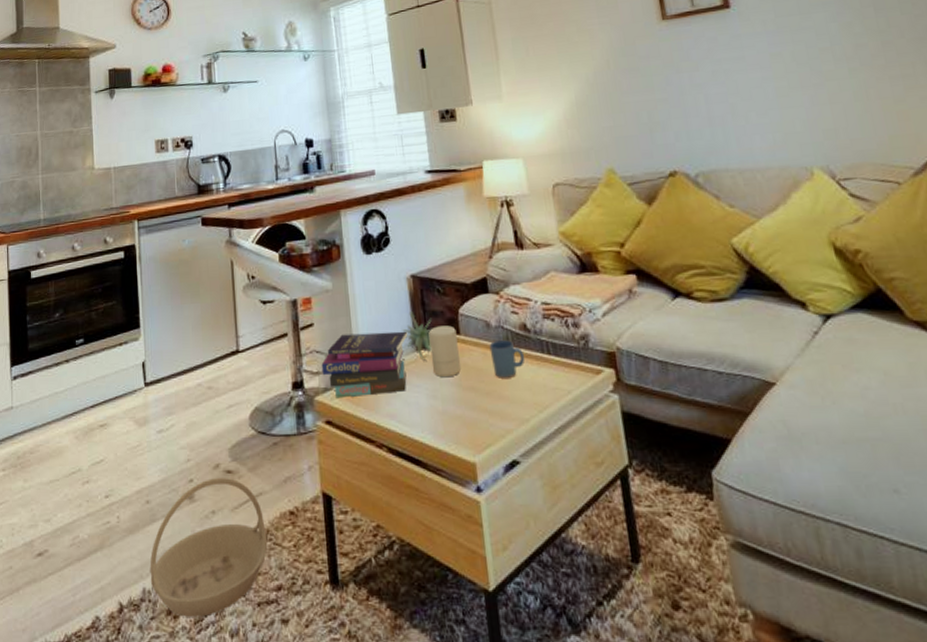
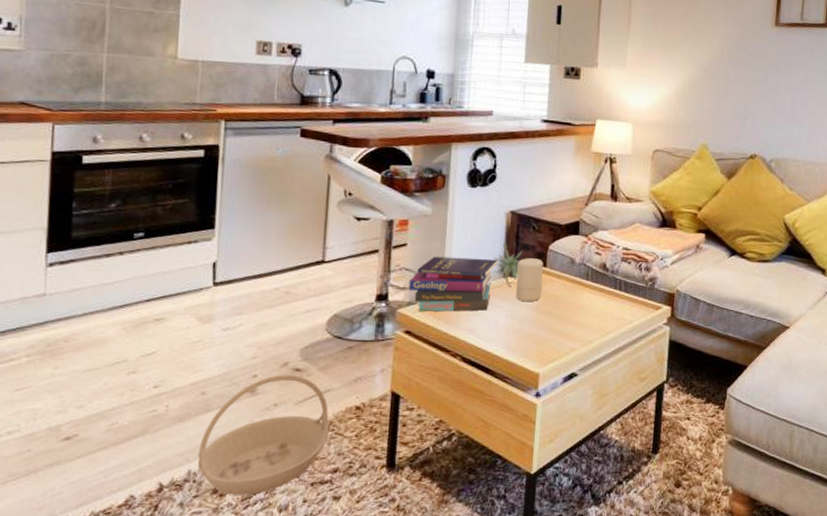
mug: present [489,339,526,378] -> none [570,274,600,307]

